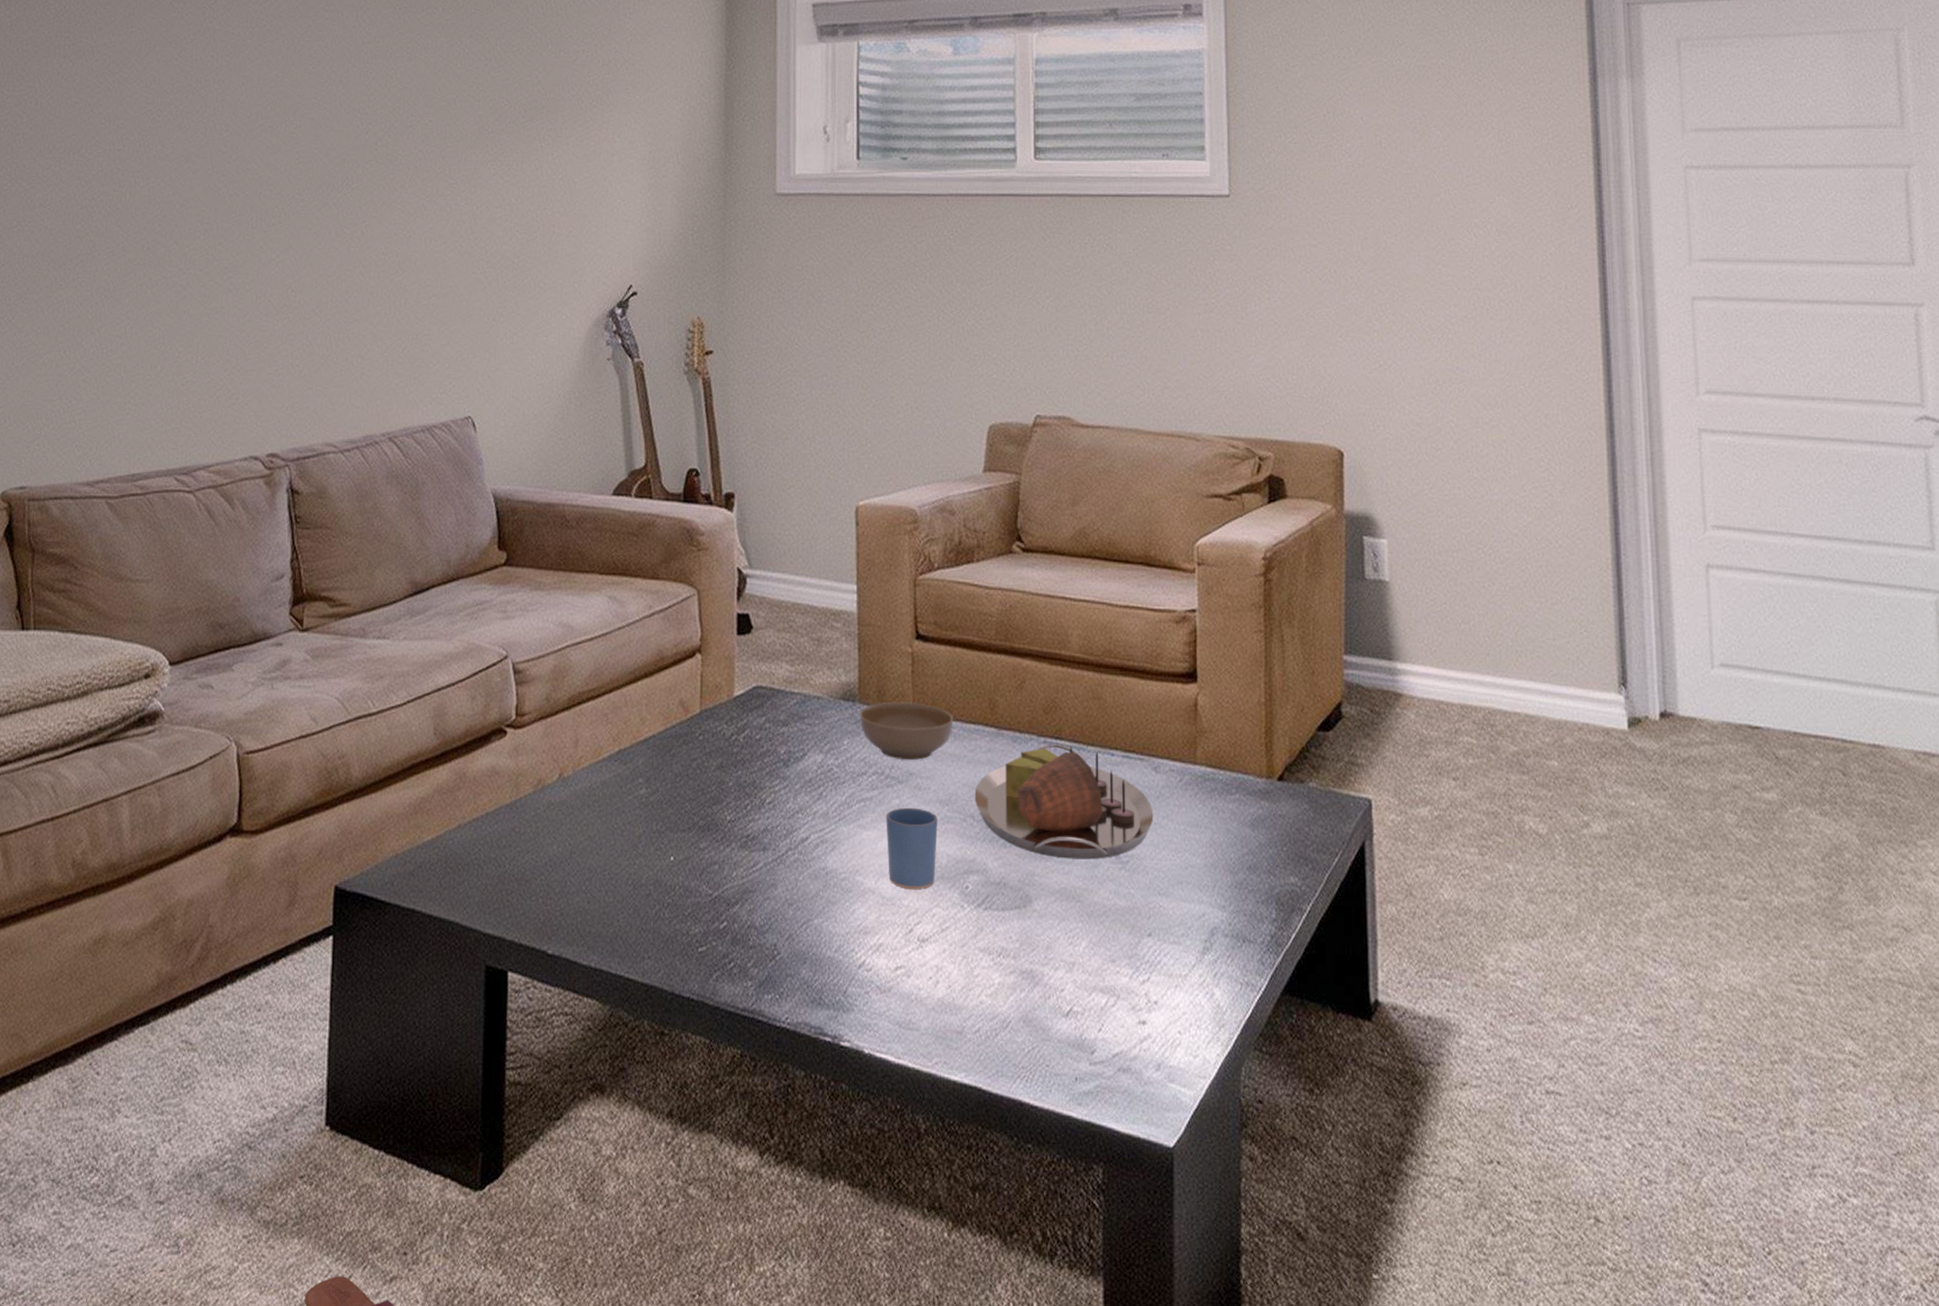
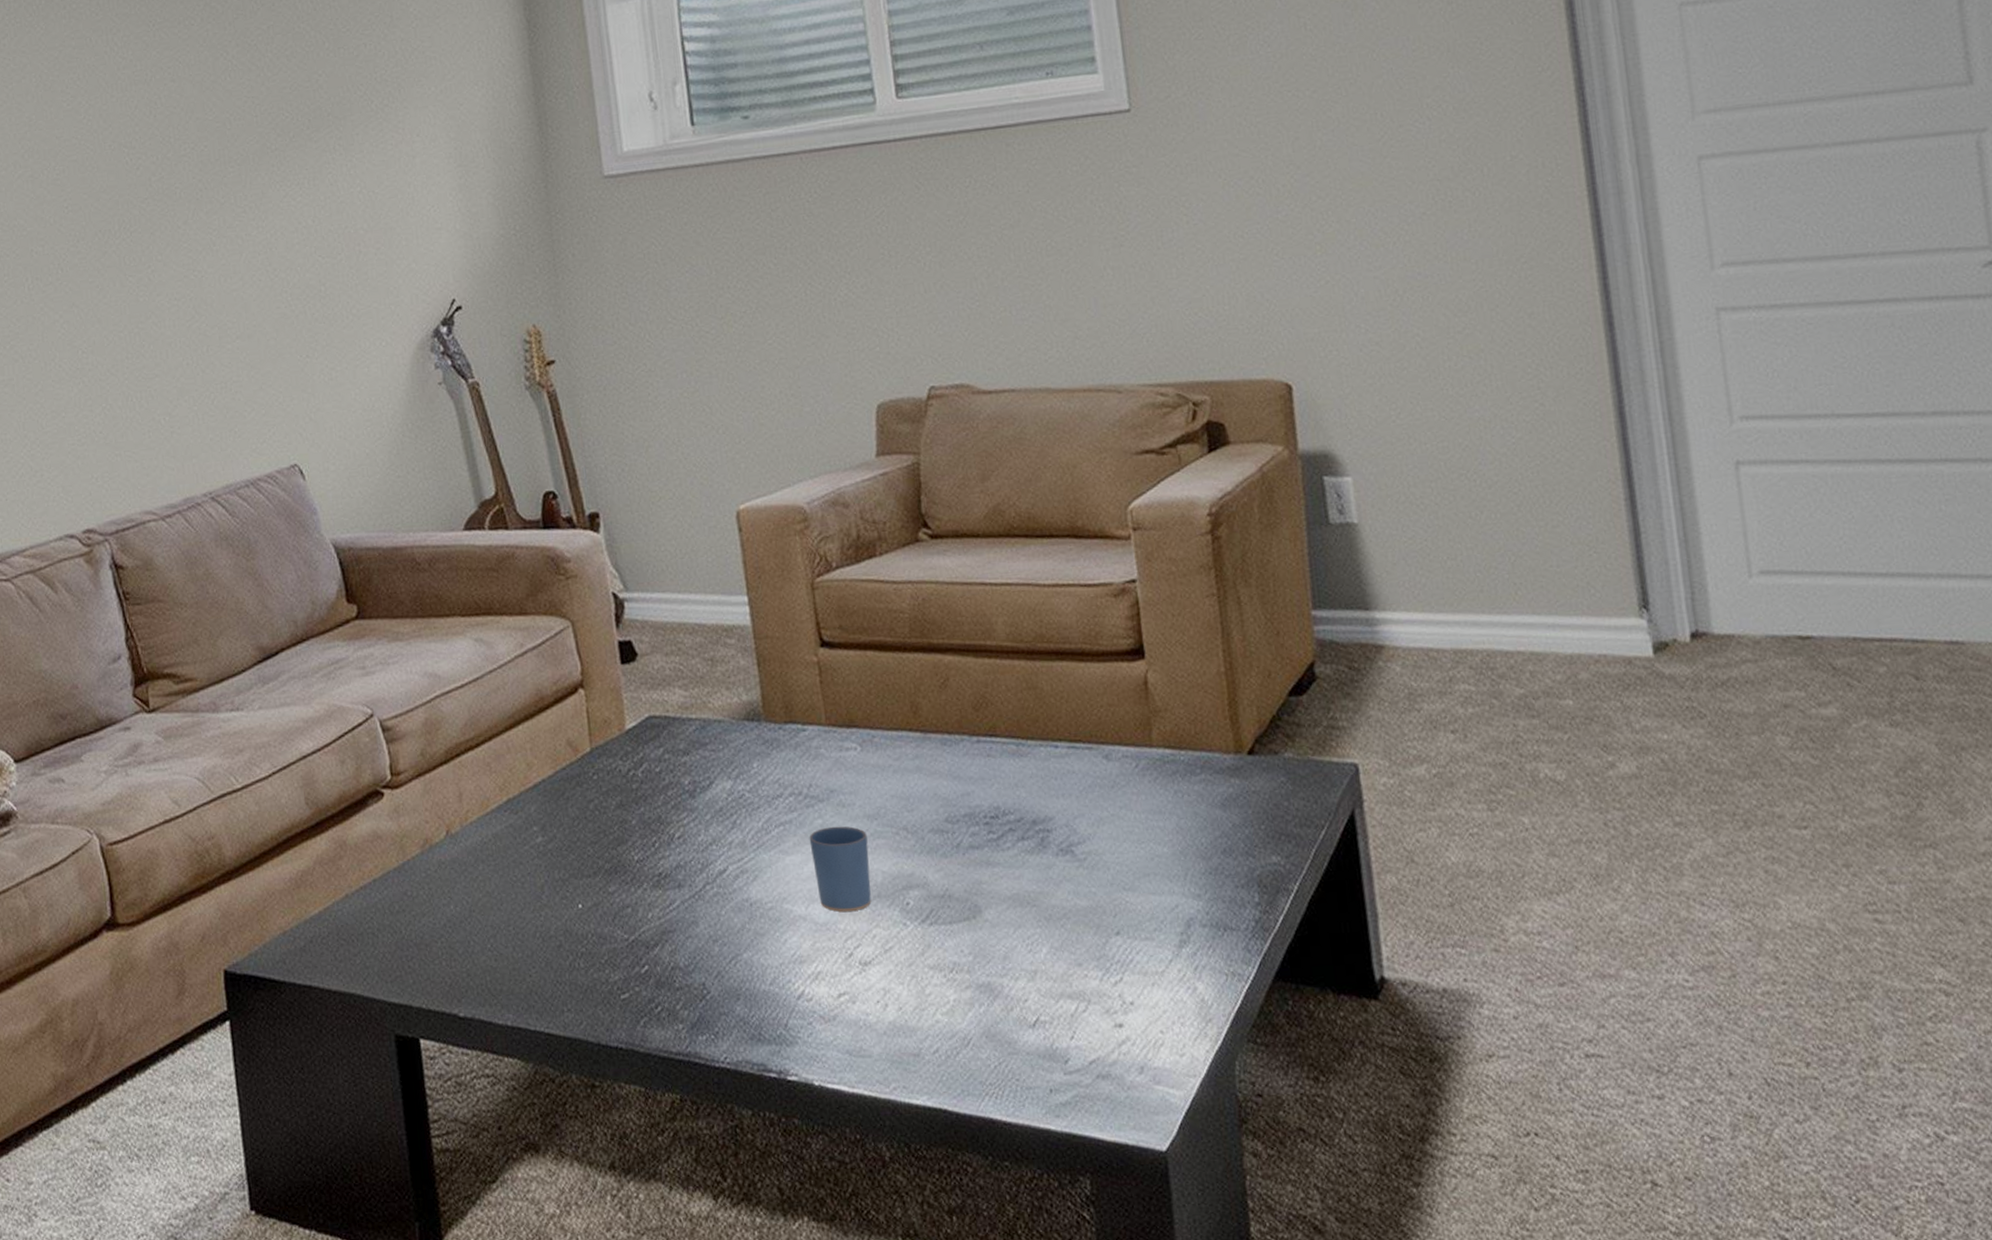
bowl: present [859,702,954,760] -> none [766,714,873,777]
serving tray: present [976,744,1154,860] -> none [905,742,1110,863]

